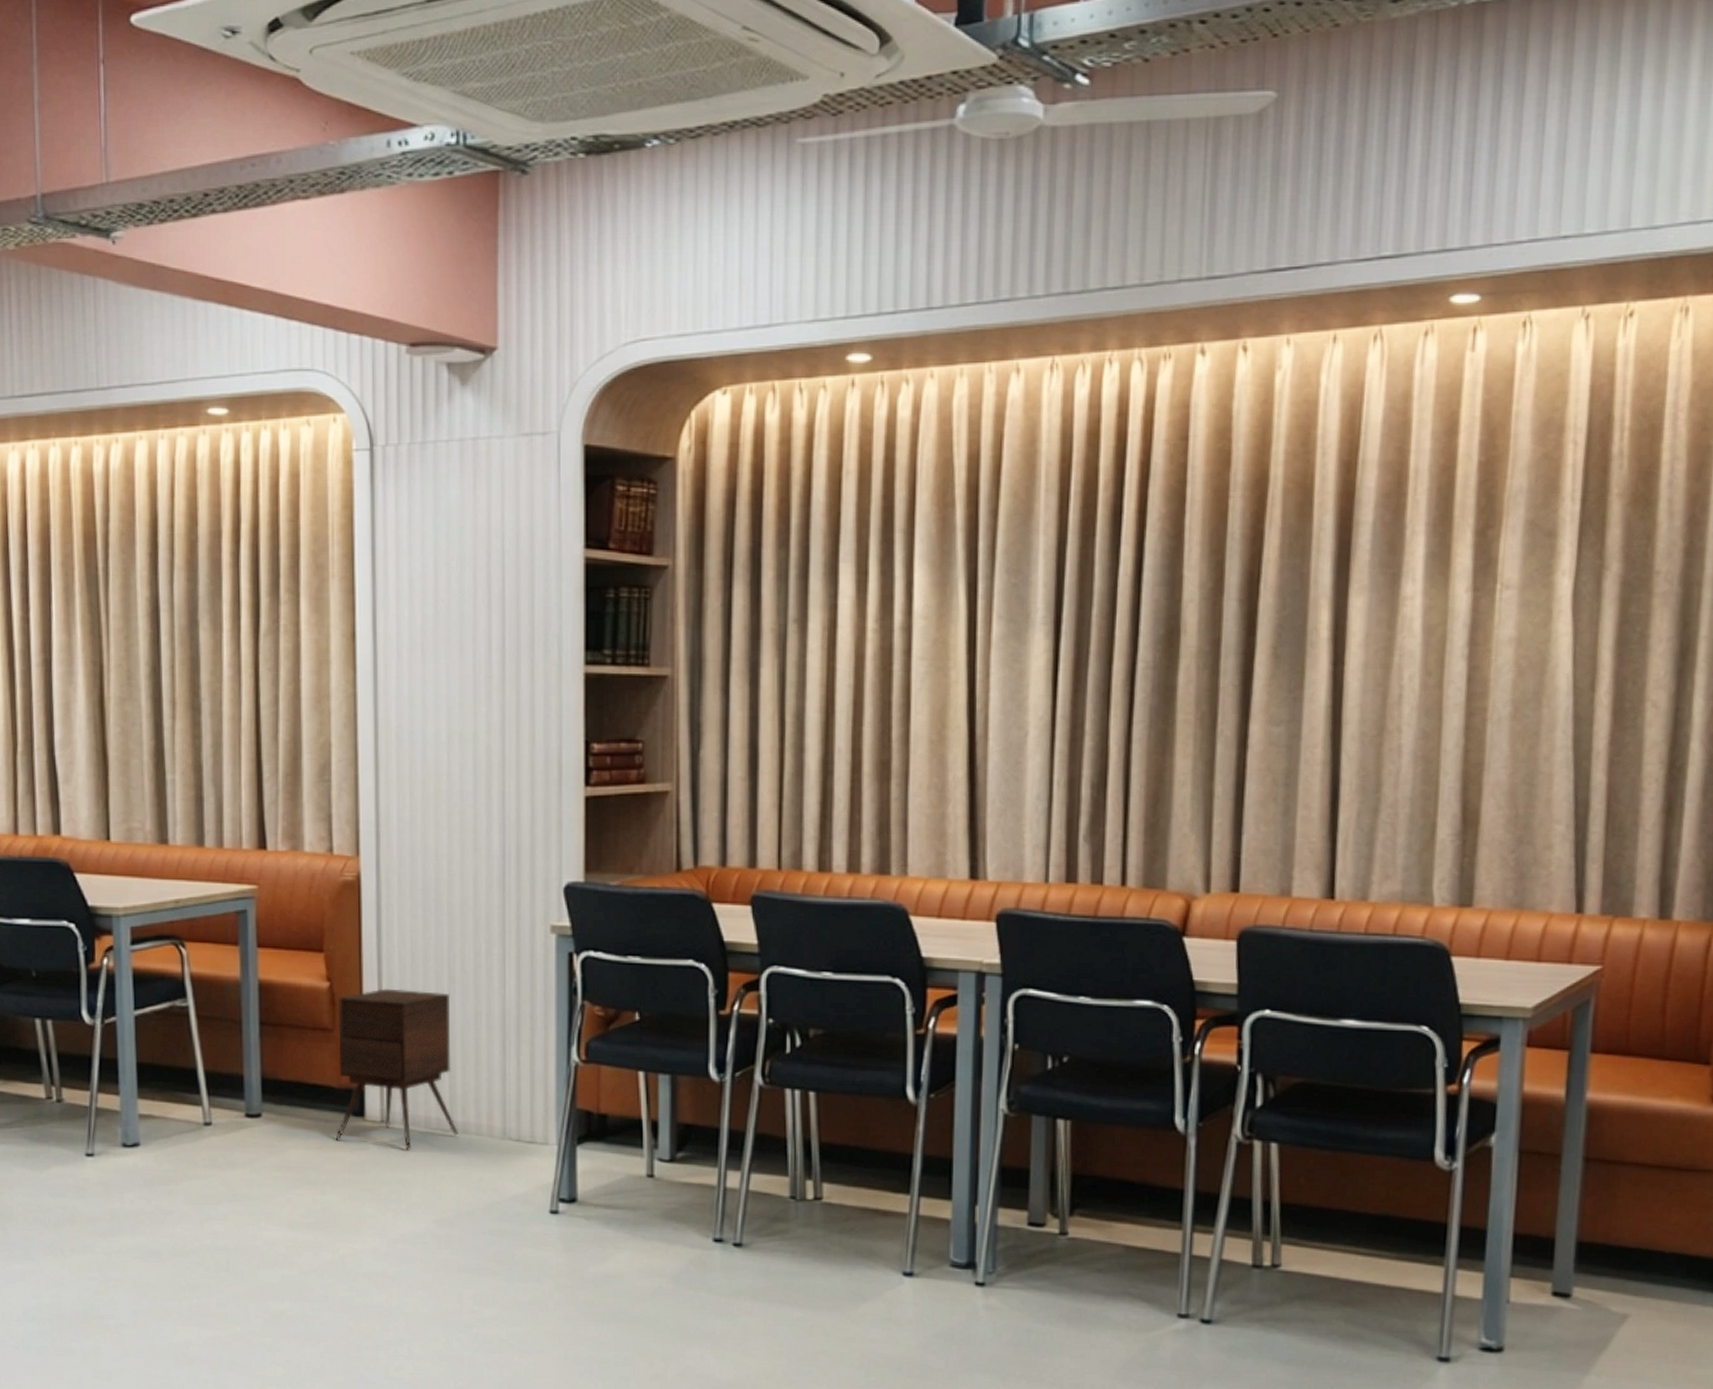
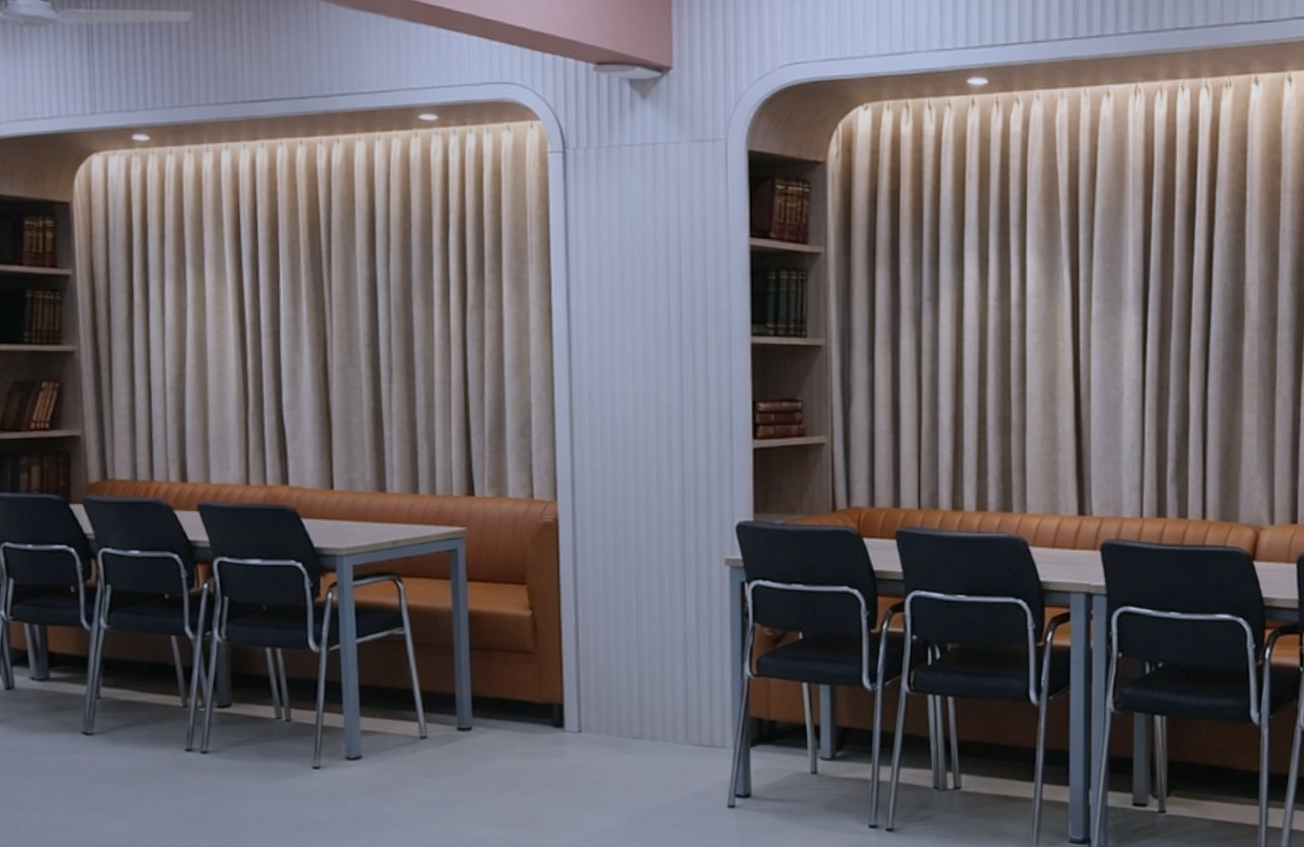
side table: present [335,988,458,1150] -> none [538,615,647,756]

